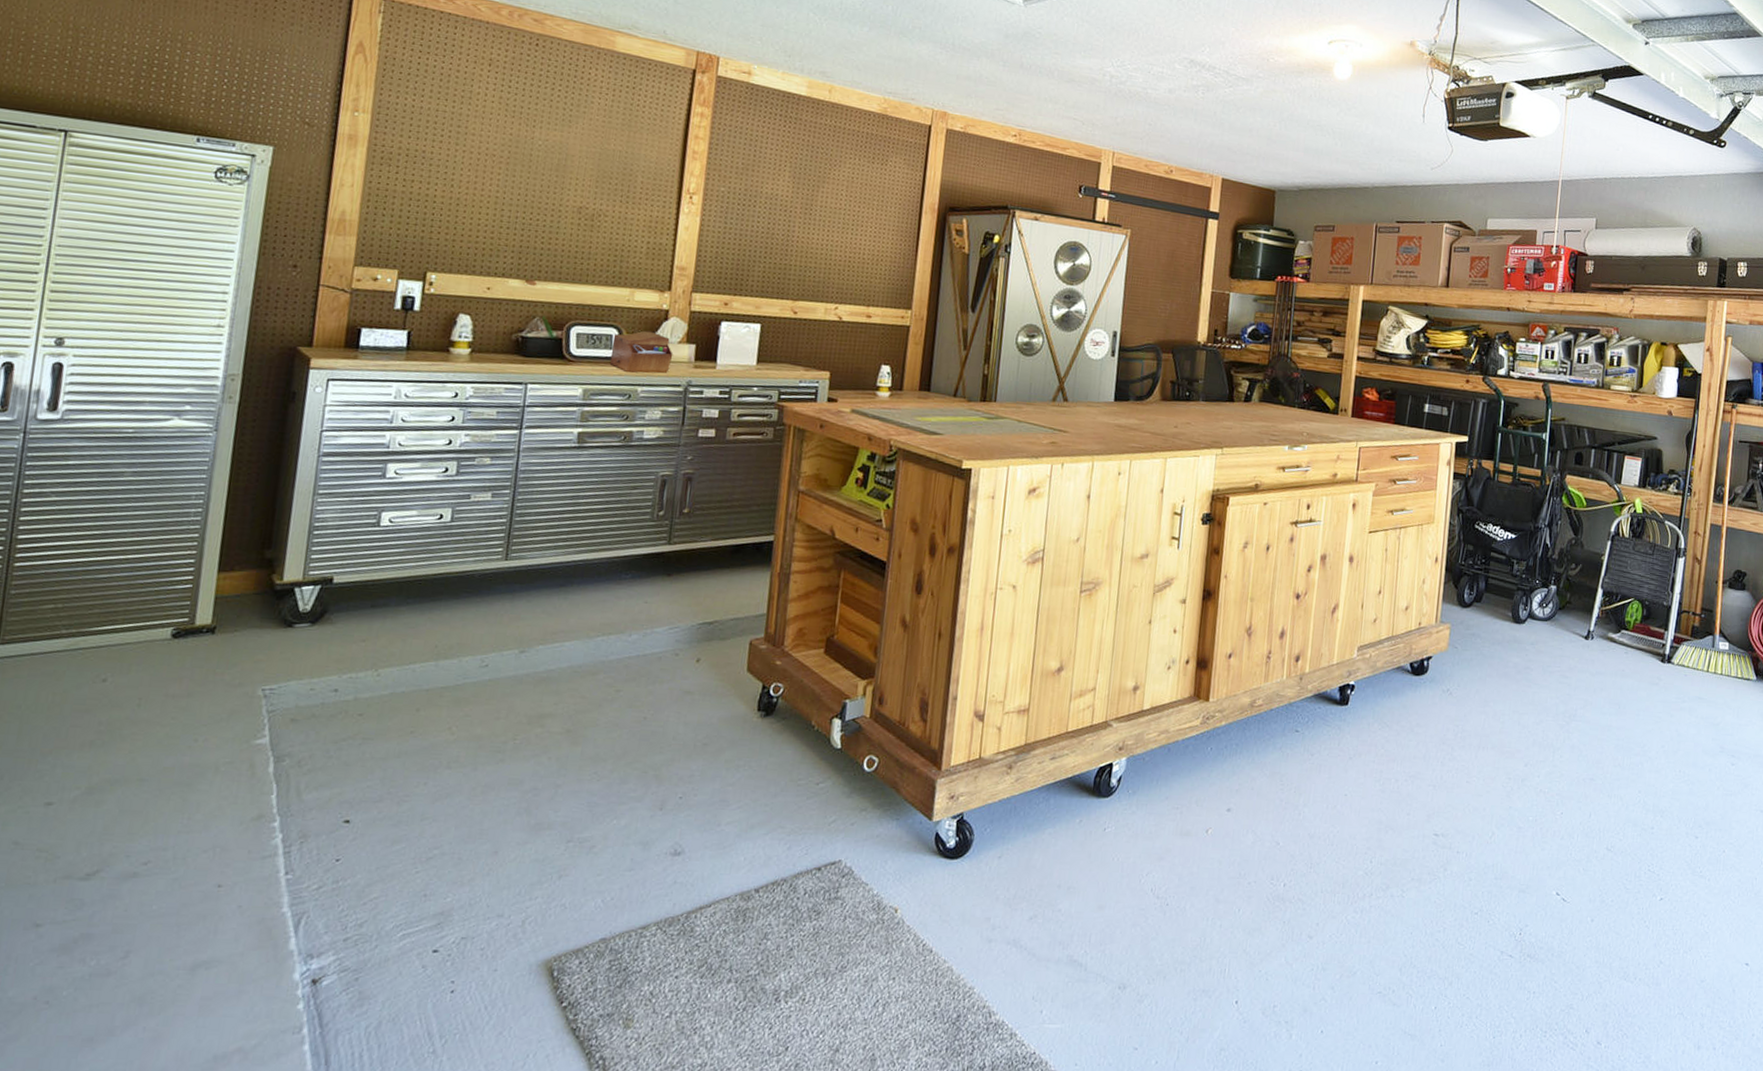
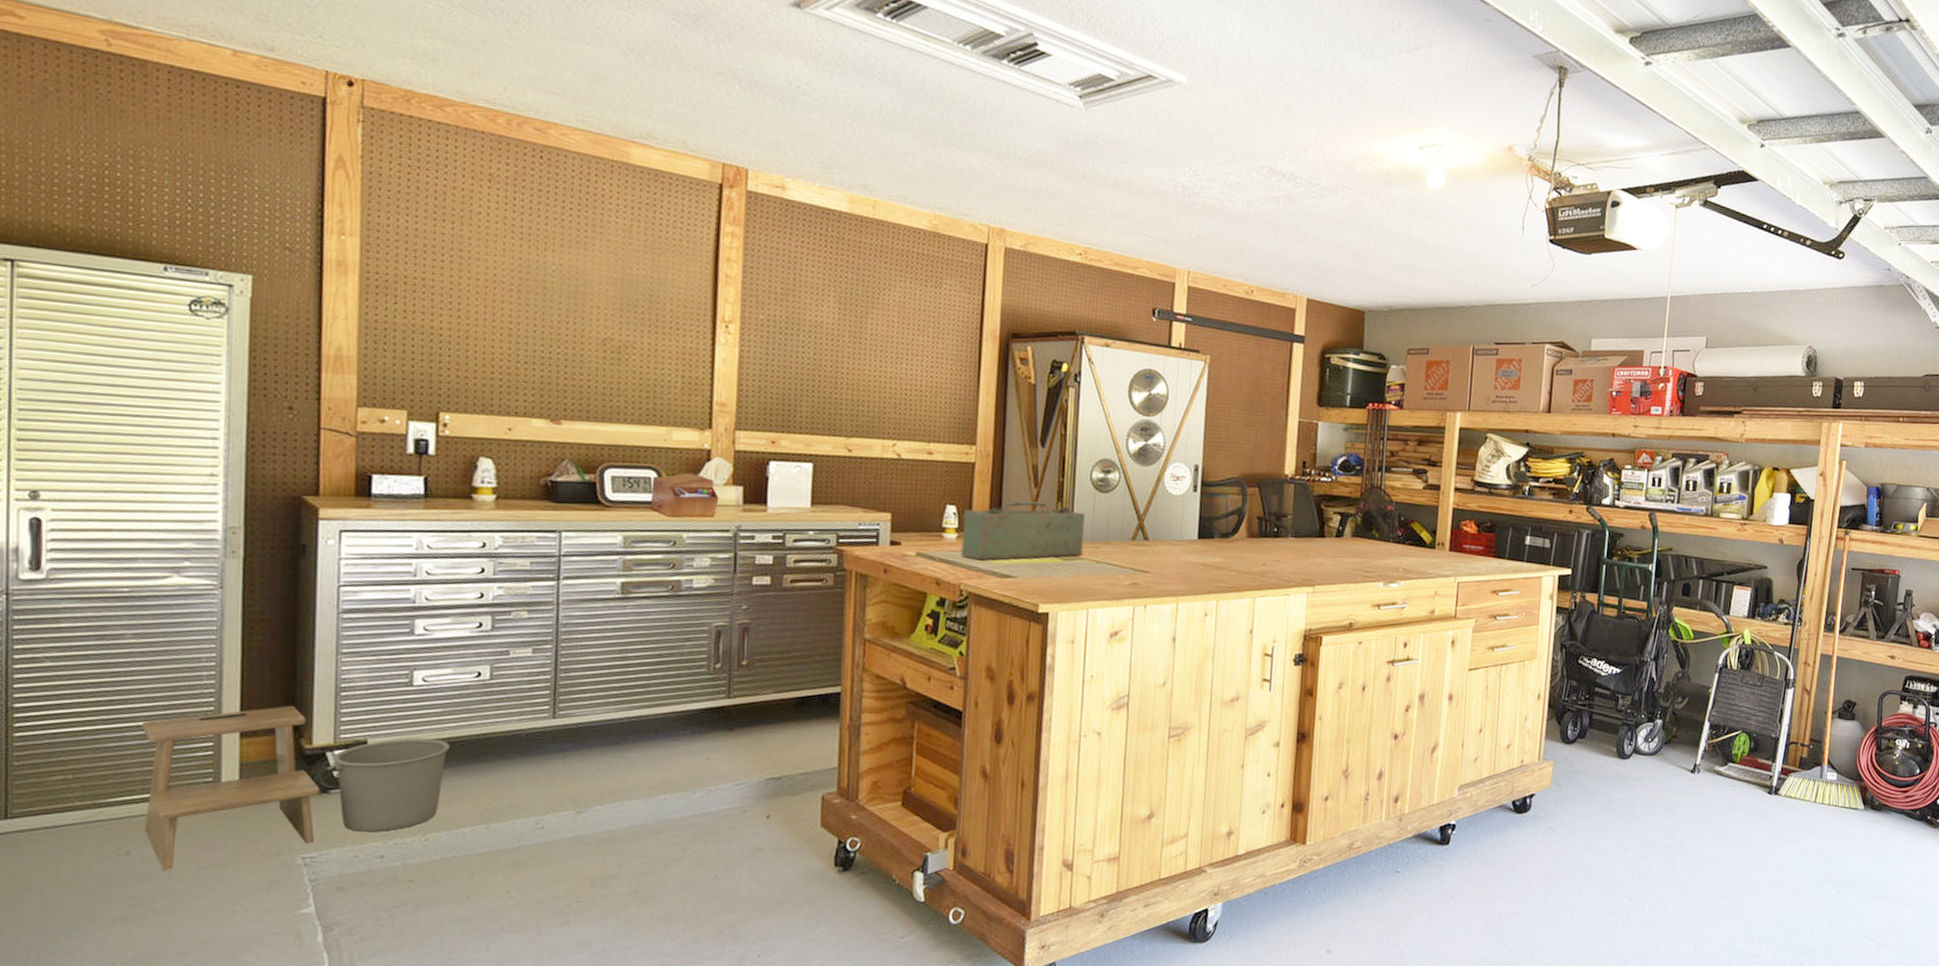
step stool: none [121,542,286,698] -> present [142,705,320,870]
bucket: none [293,576,408,666] -> present [326,738,450,832]
toolbox: none [892,362,1010,419] -> present [960,500,1085,561]

